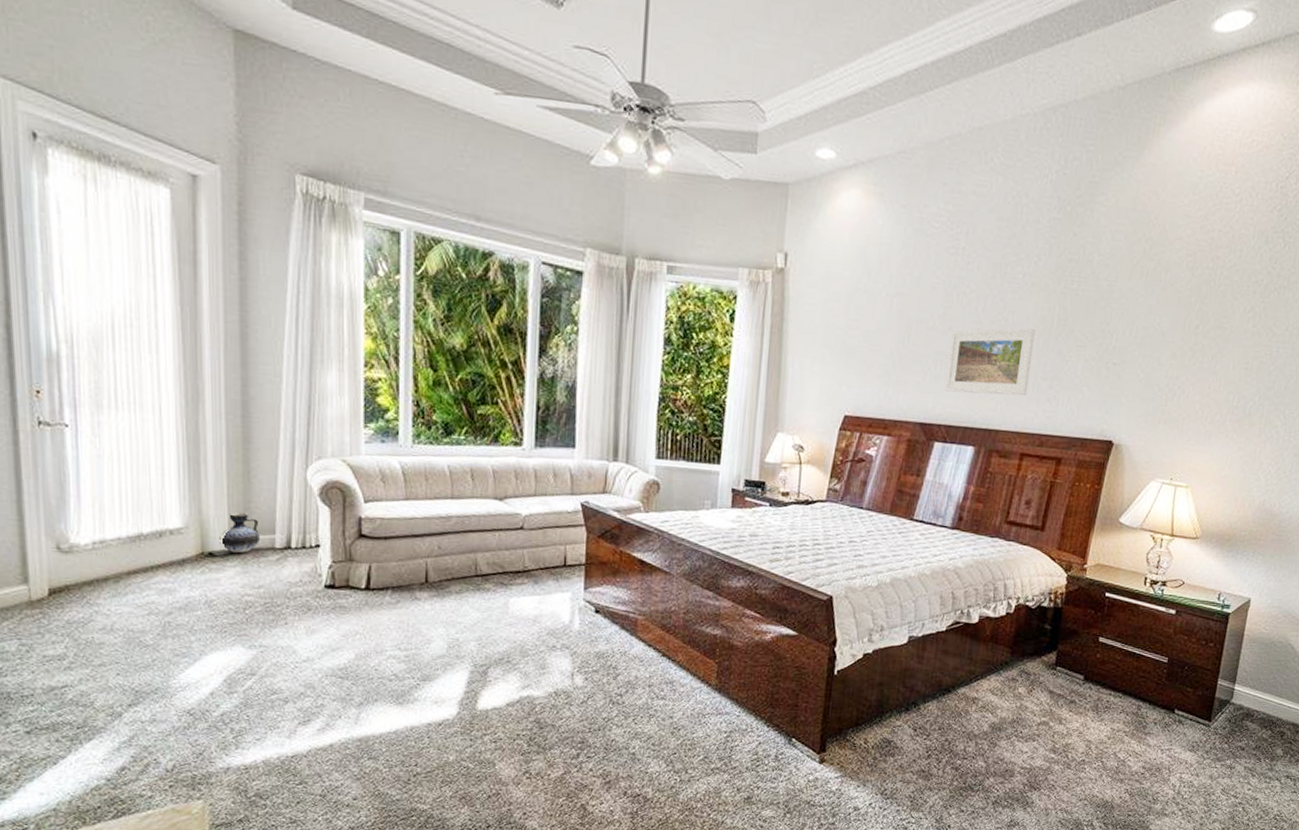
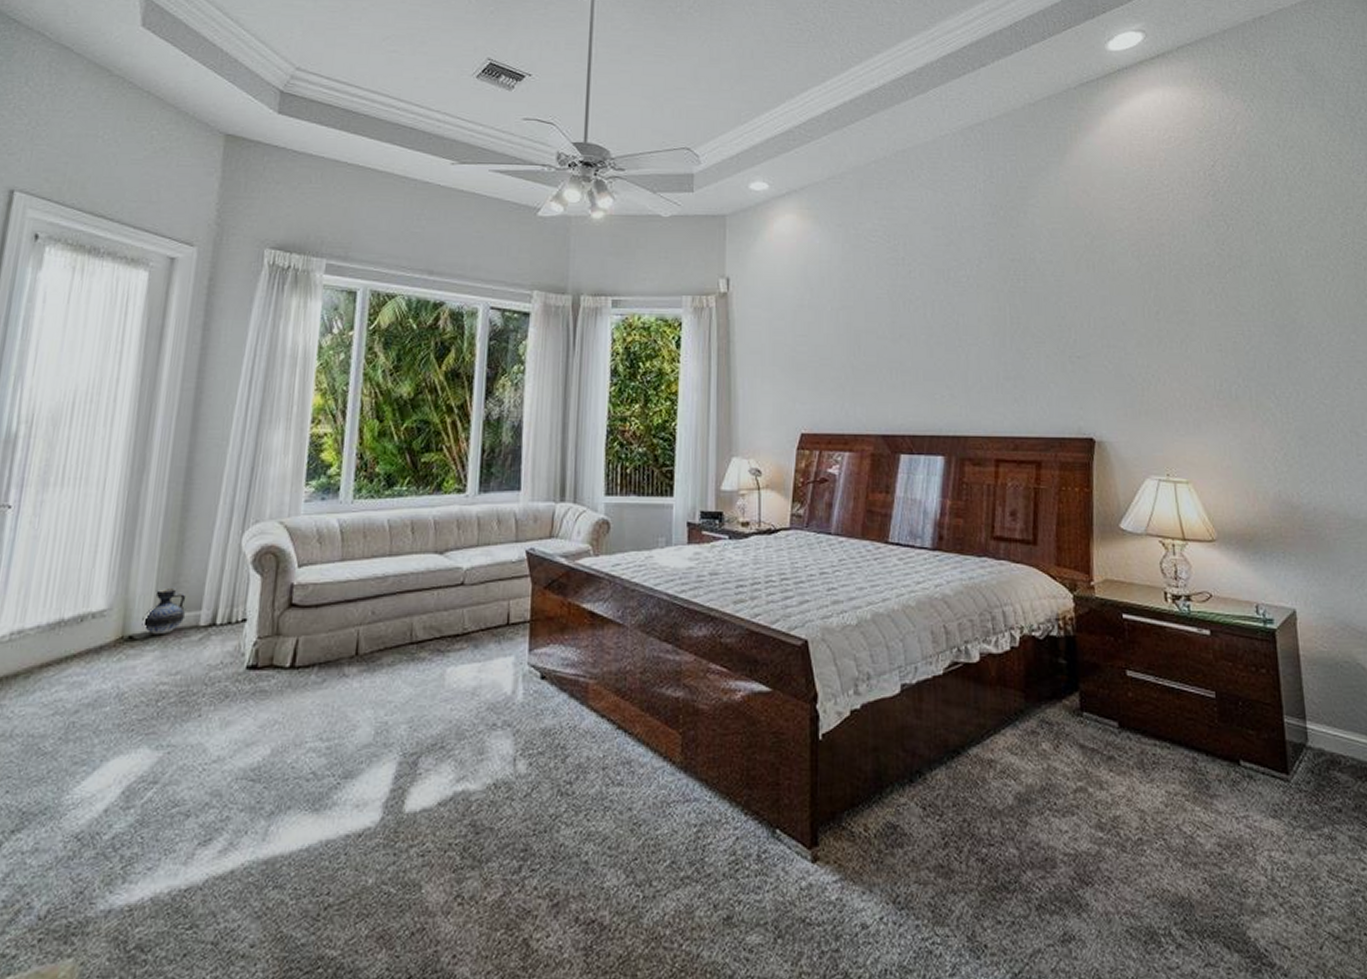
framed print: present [944,328,1036,396] -> none [903,328,992,400]

